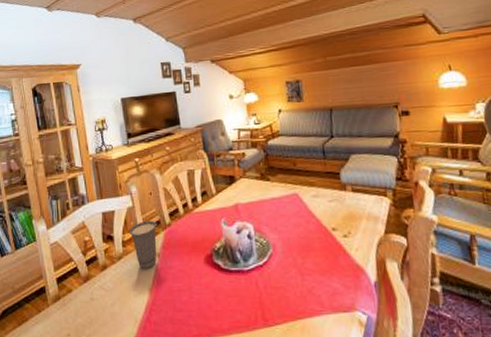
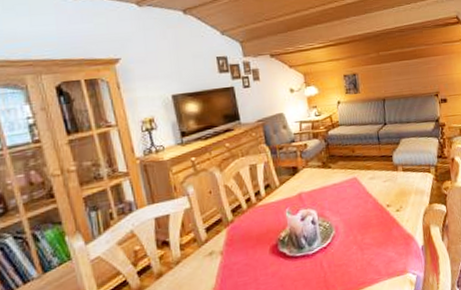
cup: present [129,221,157,270] -> none [187,219,220,271]

